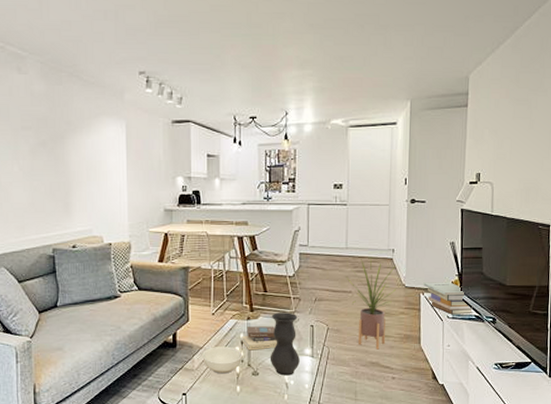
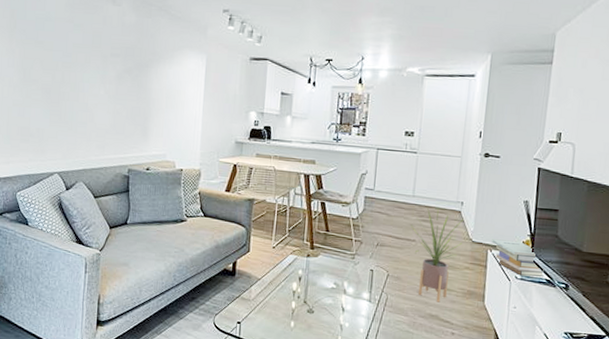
bowl: present [202,346,243,374] -> none [259,280,300,308]
books: present [242,326,277,351] -> none [299,264,335,289]
vase: present [270,312,300,376] -> none [326,253,358,318]

